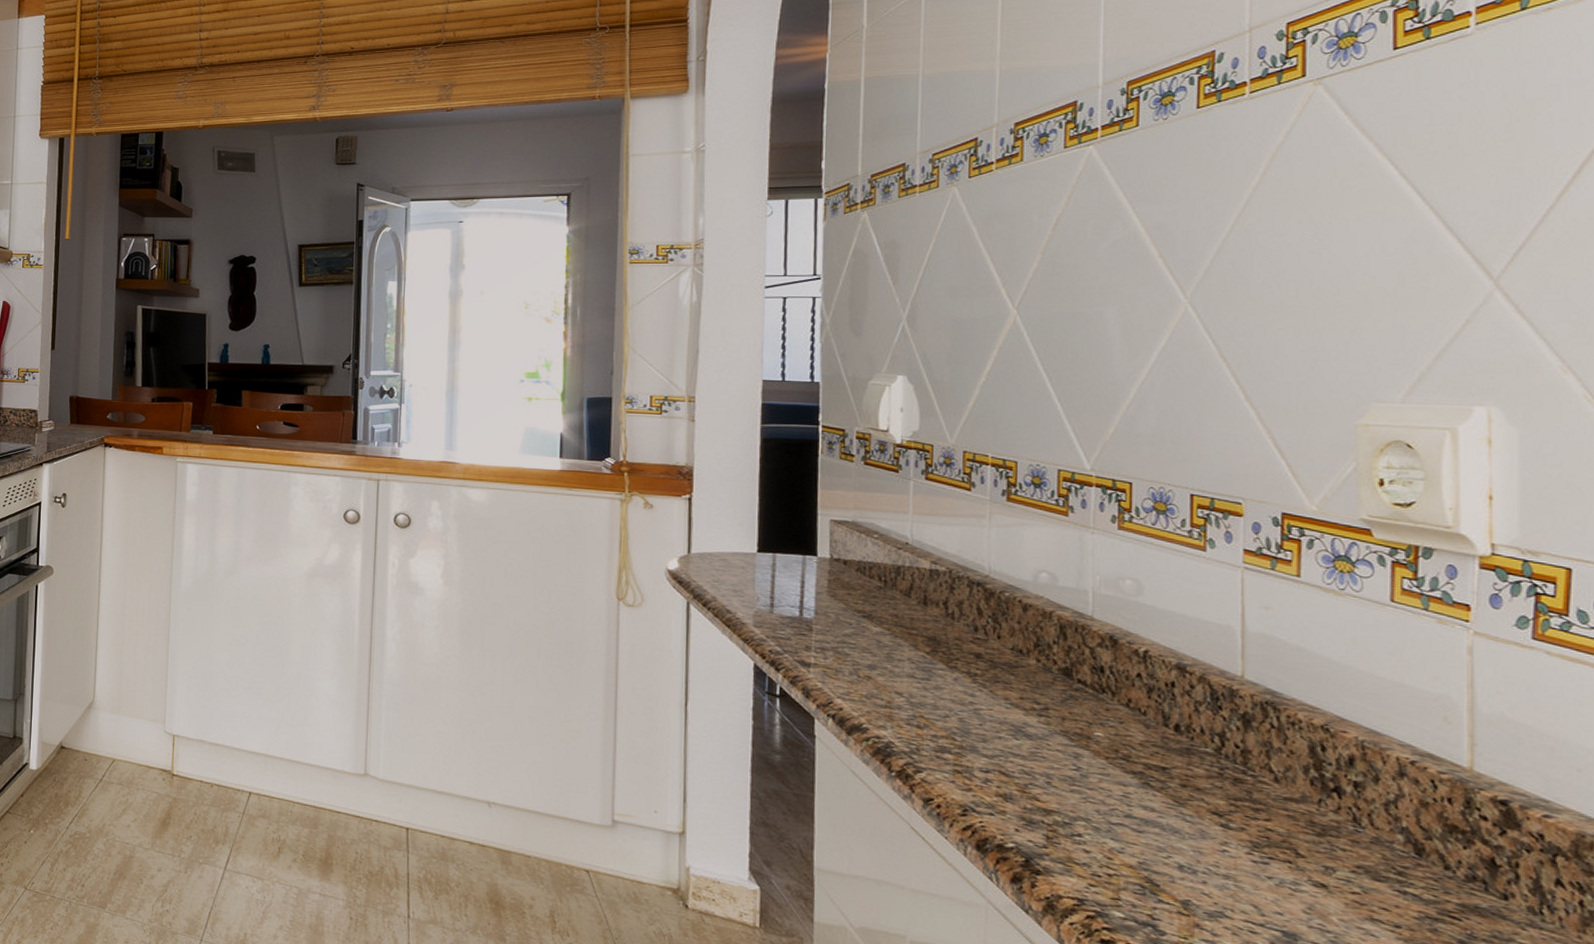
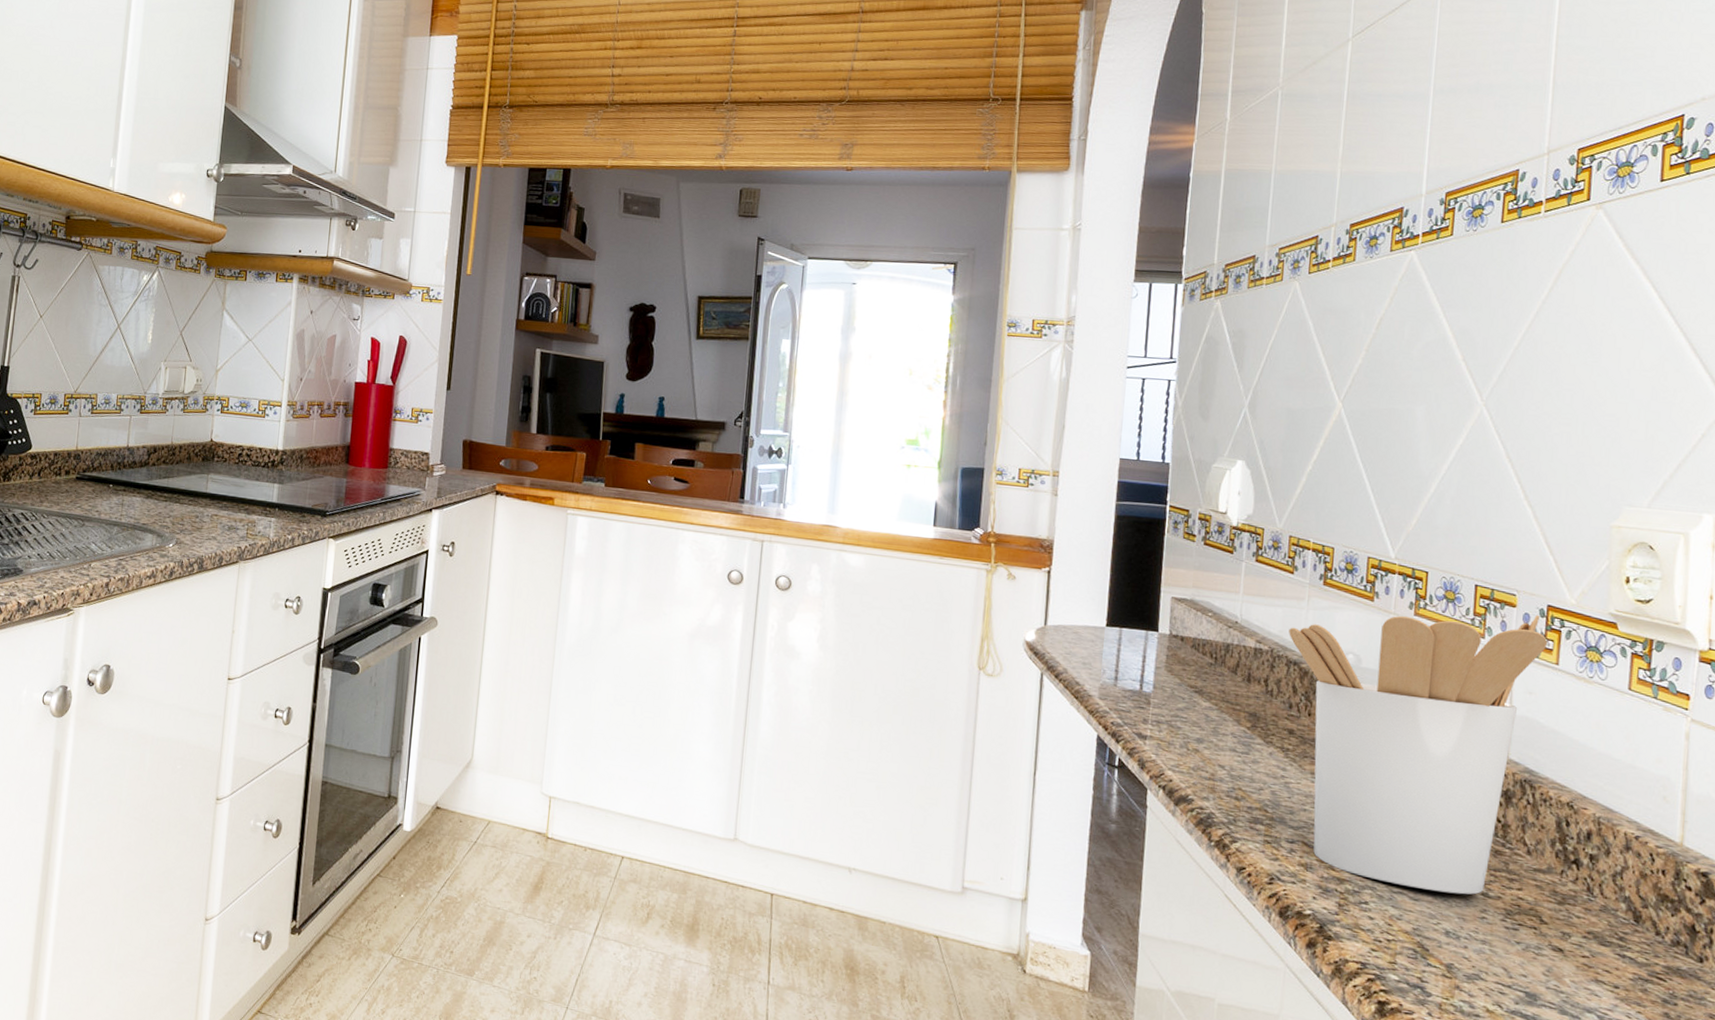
utensil holder: none [969,524,1285,826] -> present [1289,615,1548,895]

